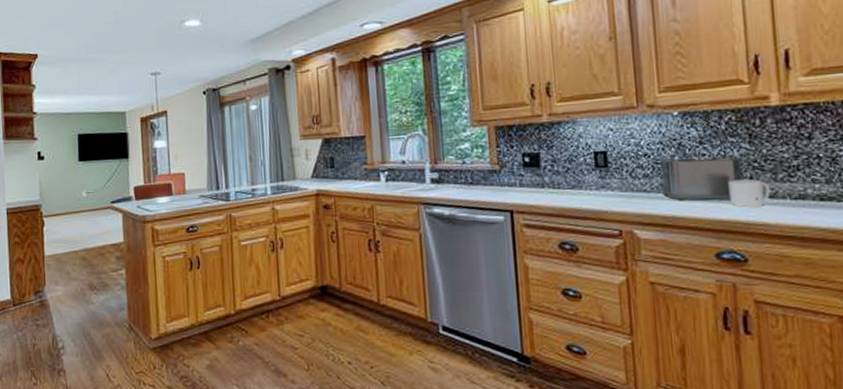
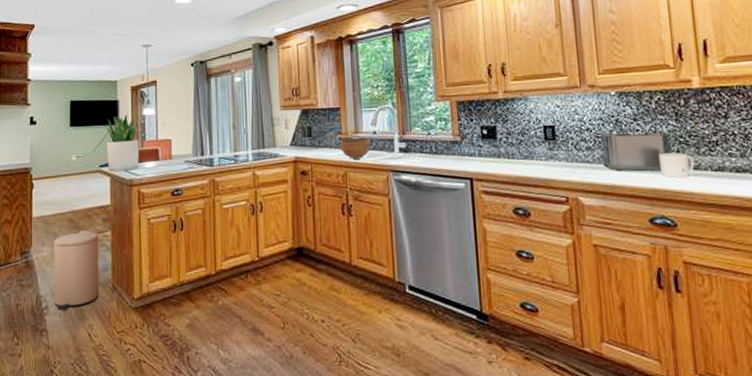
pedal bin: none [67,269,116,350] -> present [54,230,99,310]
planter: none [116,144,152,209] -> present [106,111,139,173]
bowl: none [365,168,400,192] -> present [340,138,371,159]

